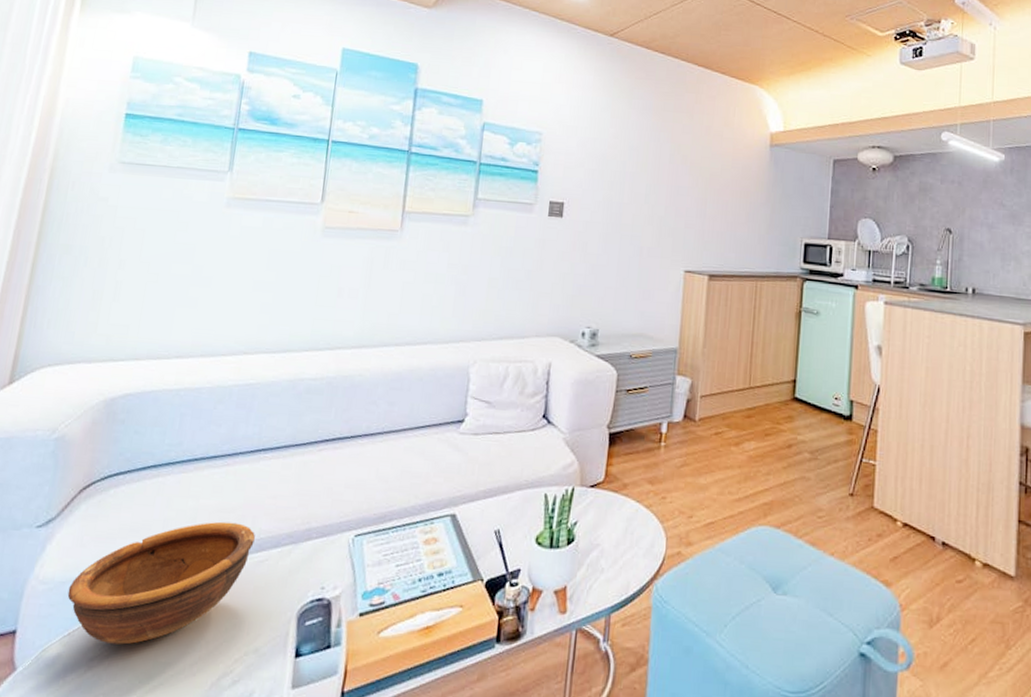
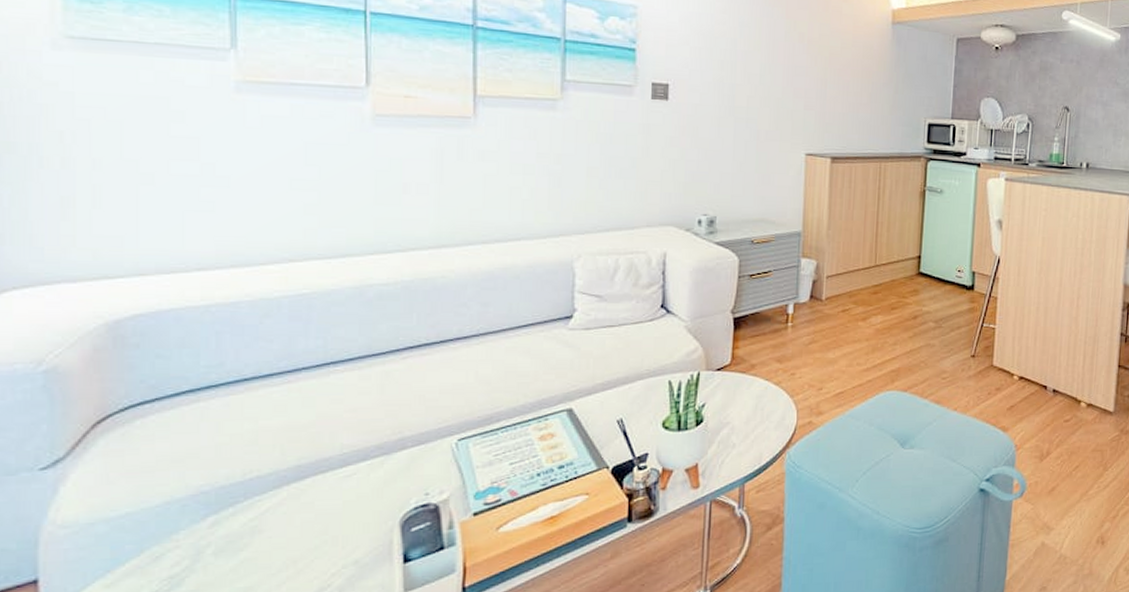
bowl: present [67,521,255,645] -> none [100,440,336,578]

